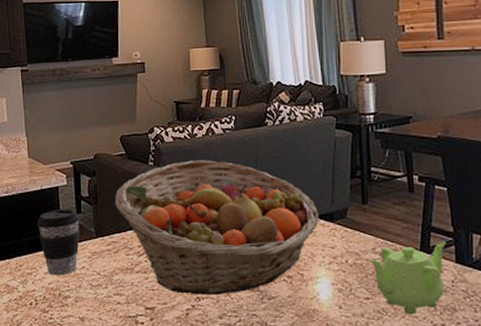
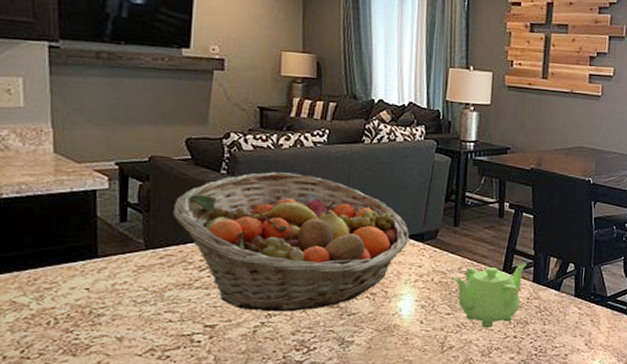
coffee cup: present [37,208,80,276] -> none [63,215,125,291]

